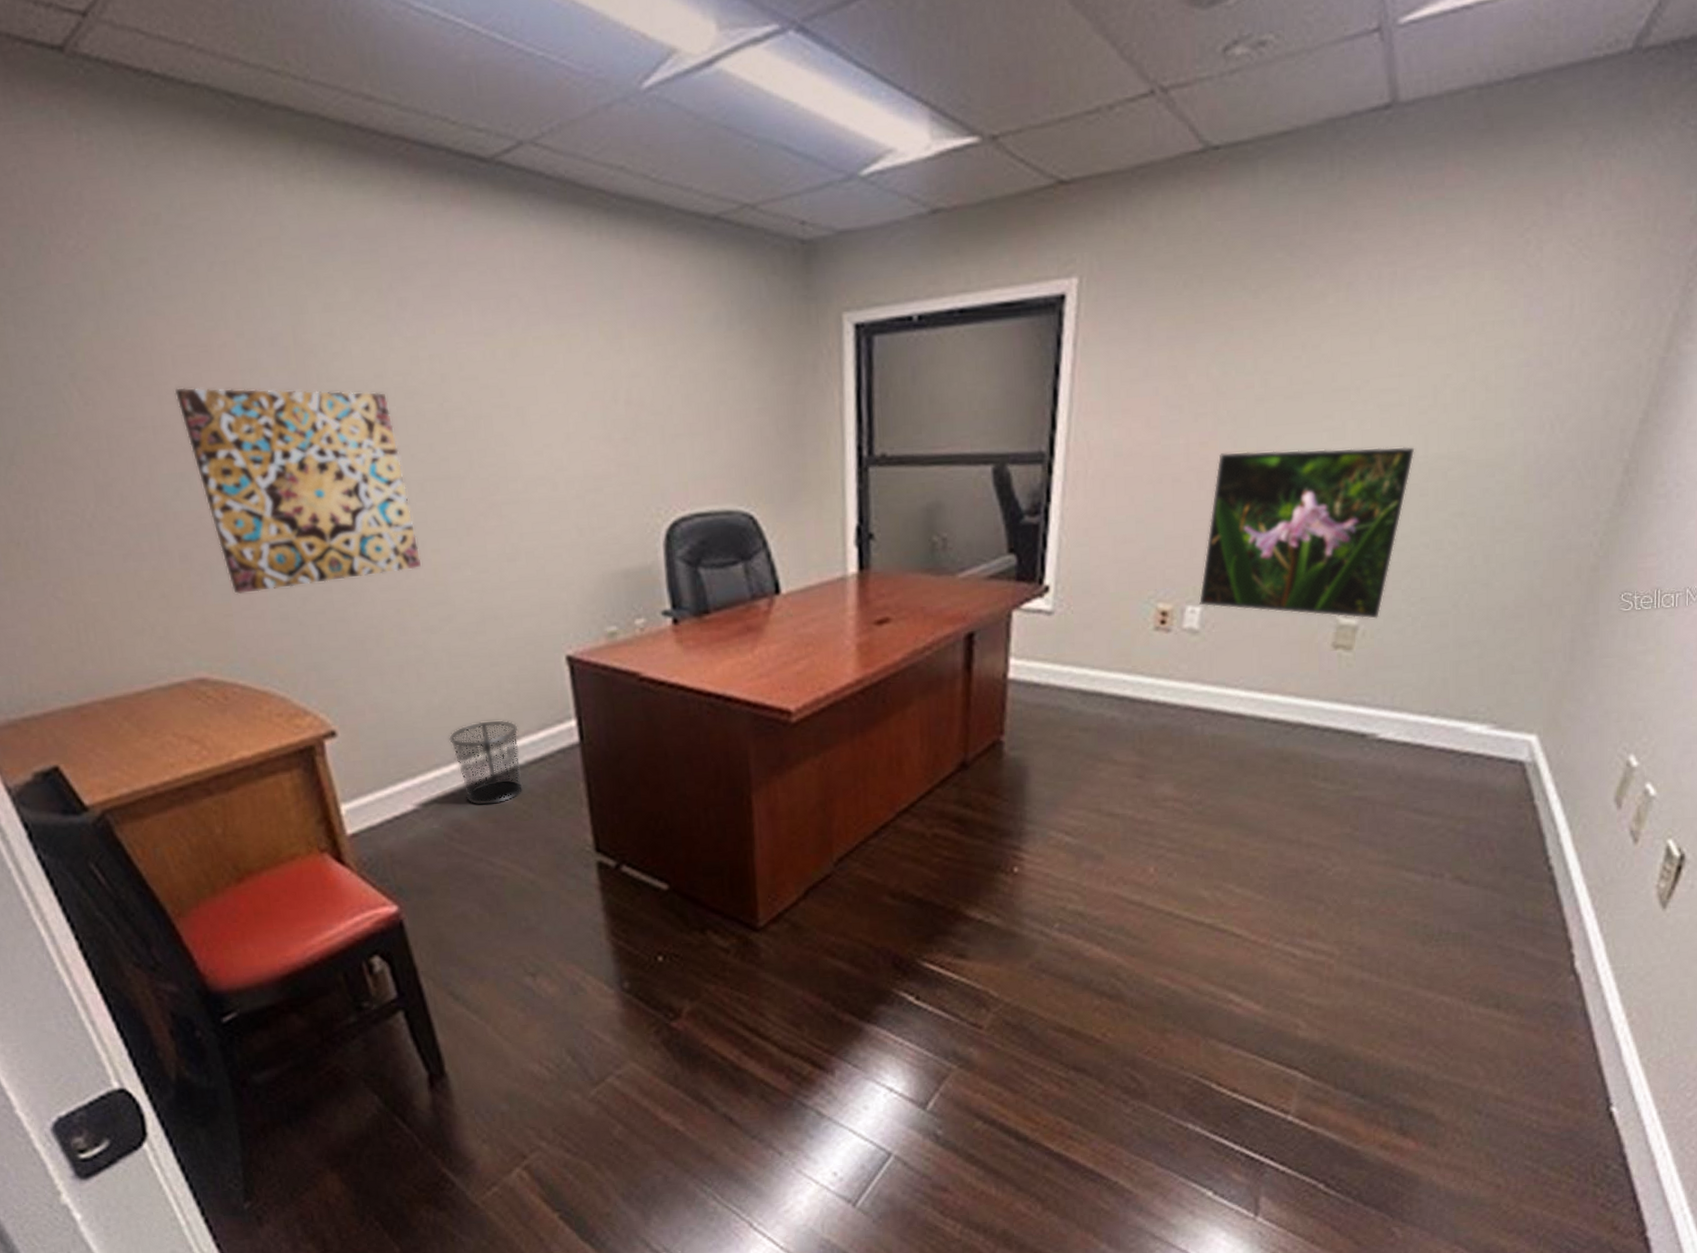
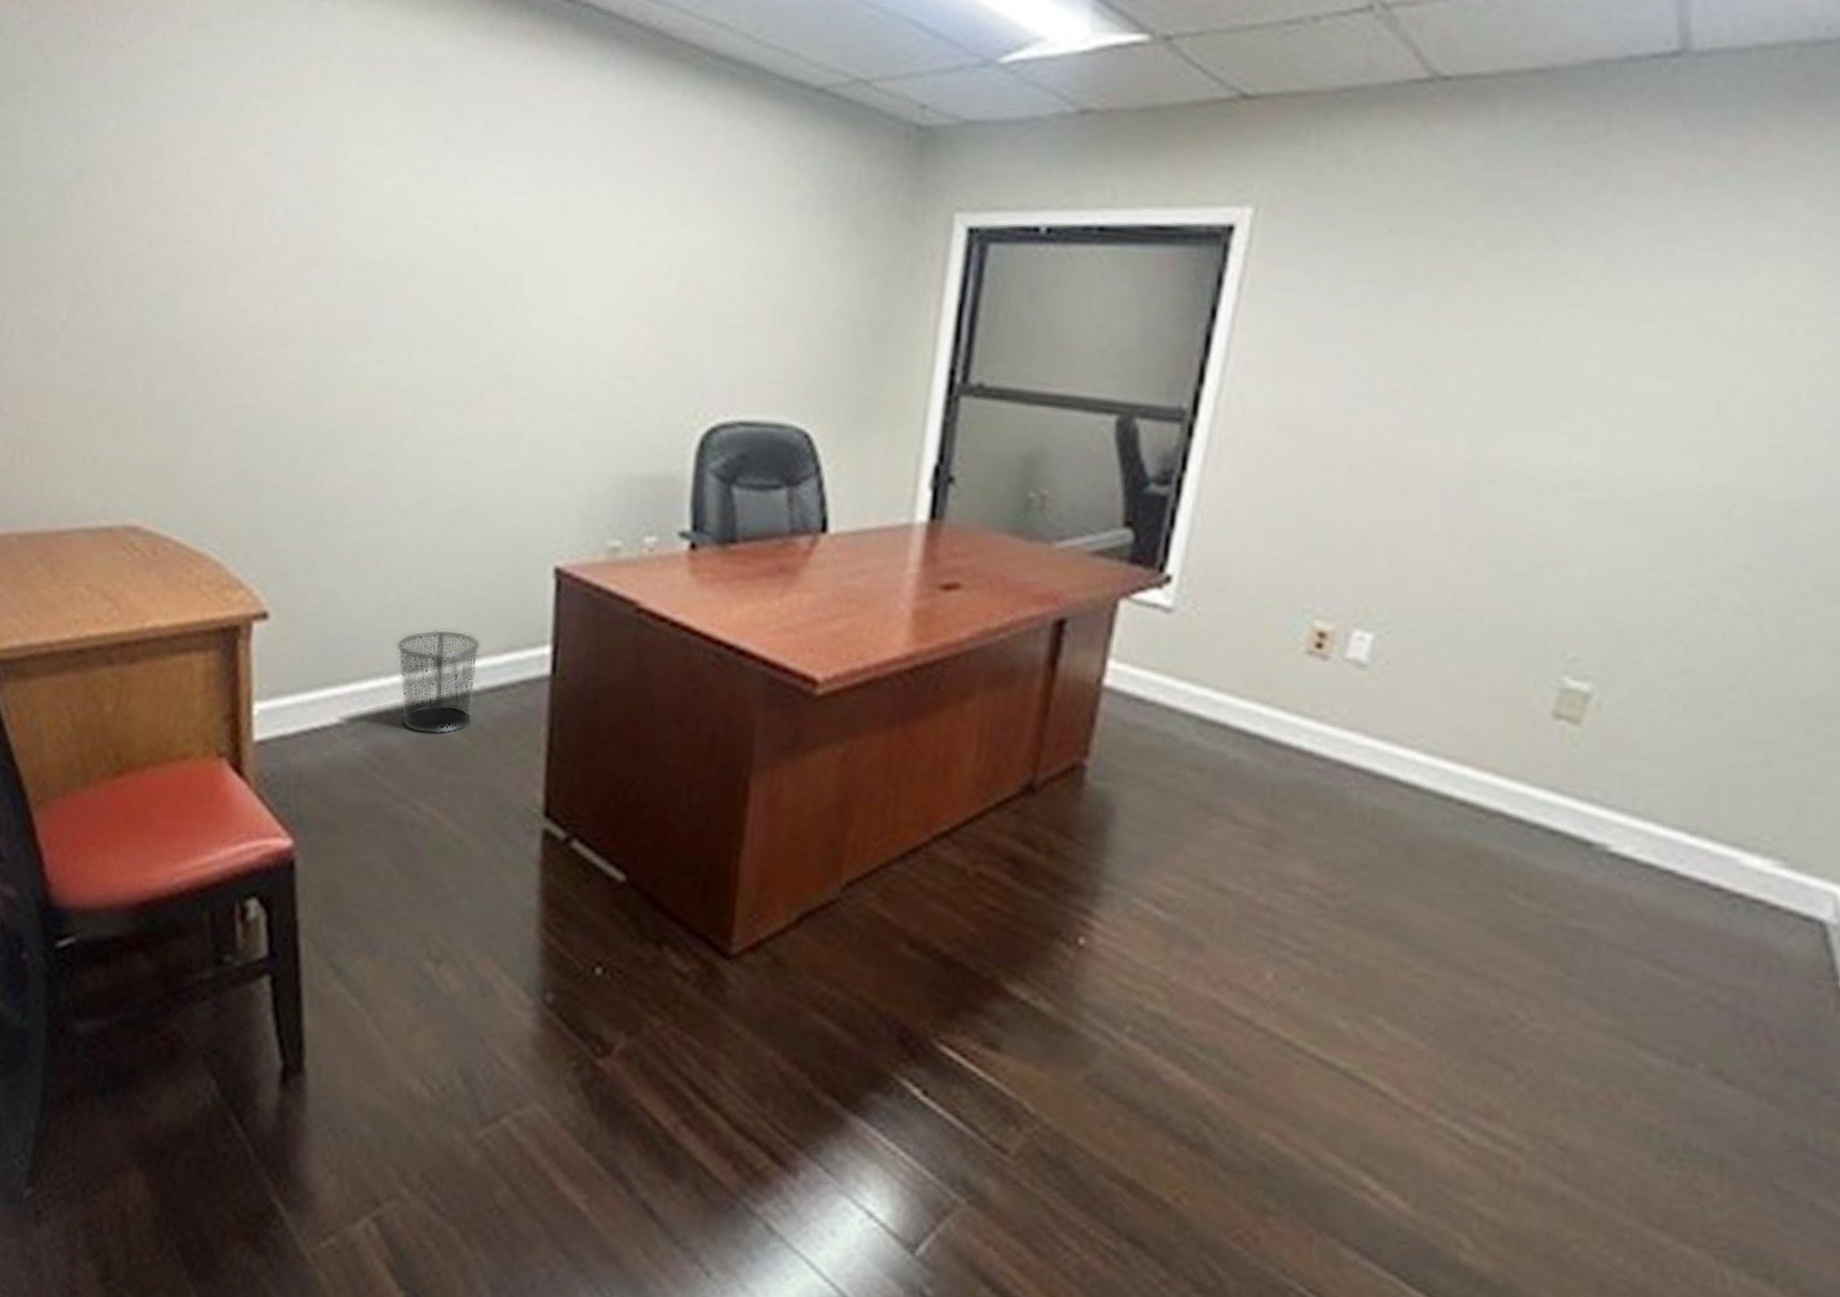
wall art: present [174,387,421,595] -> none [181,201,411,439]
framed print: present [1199,446,1415,619] -> none [1372,443,1687,688]

